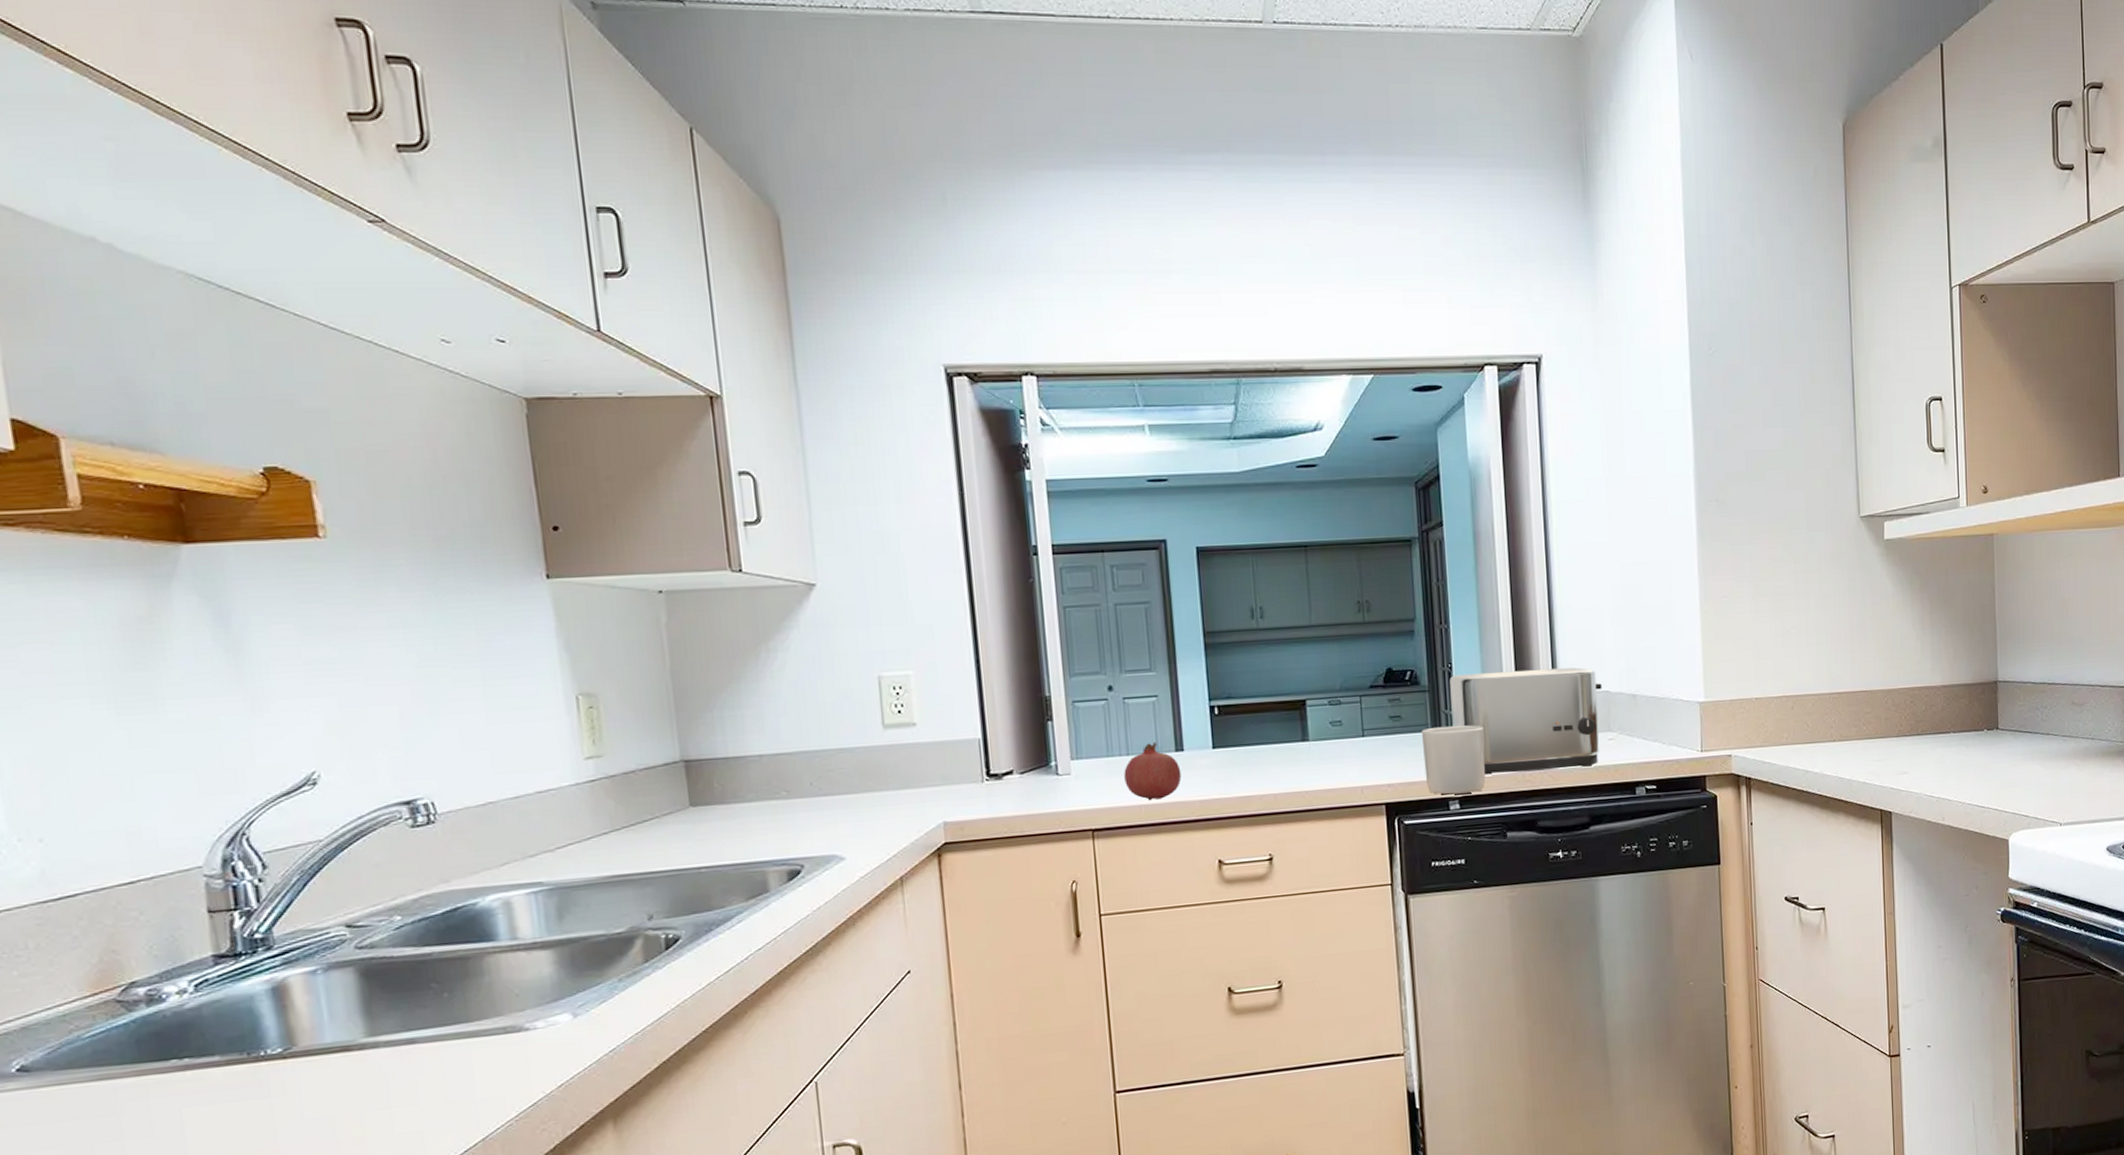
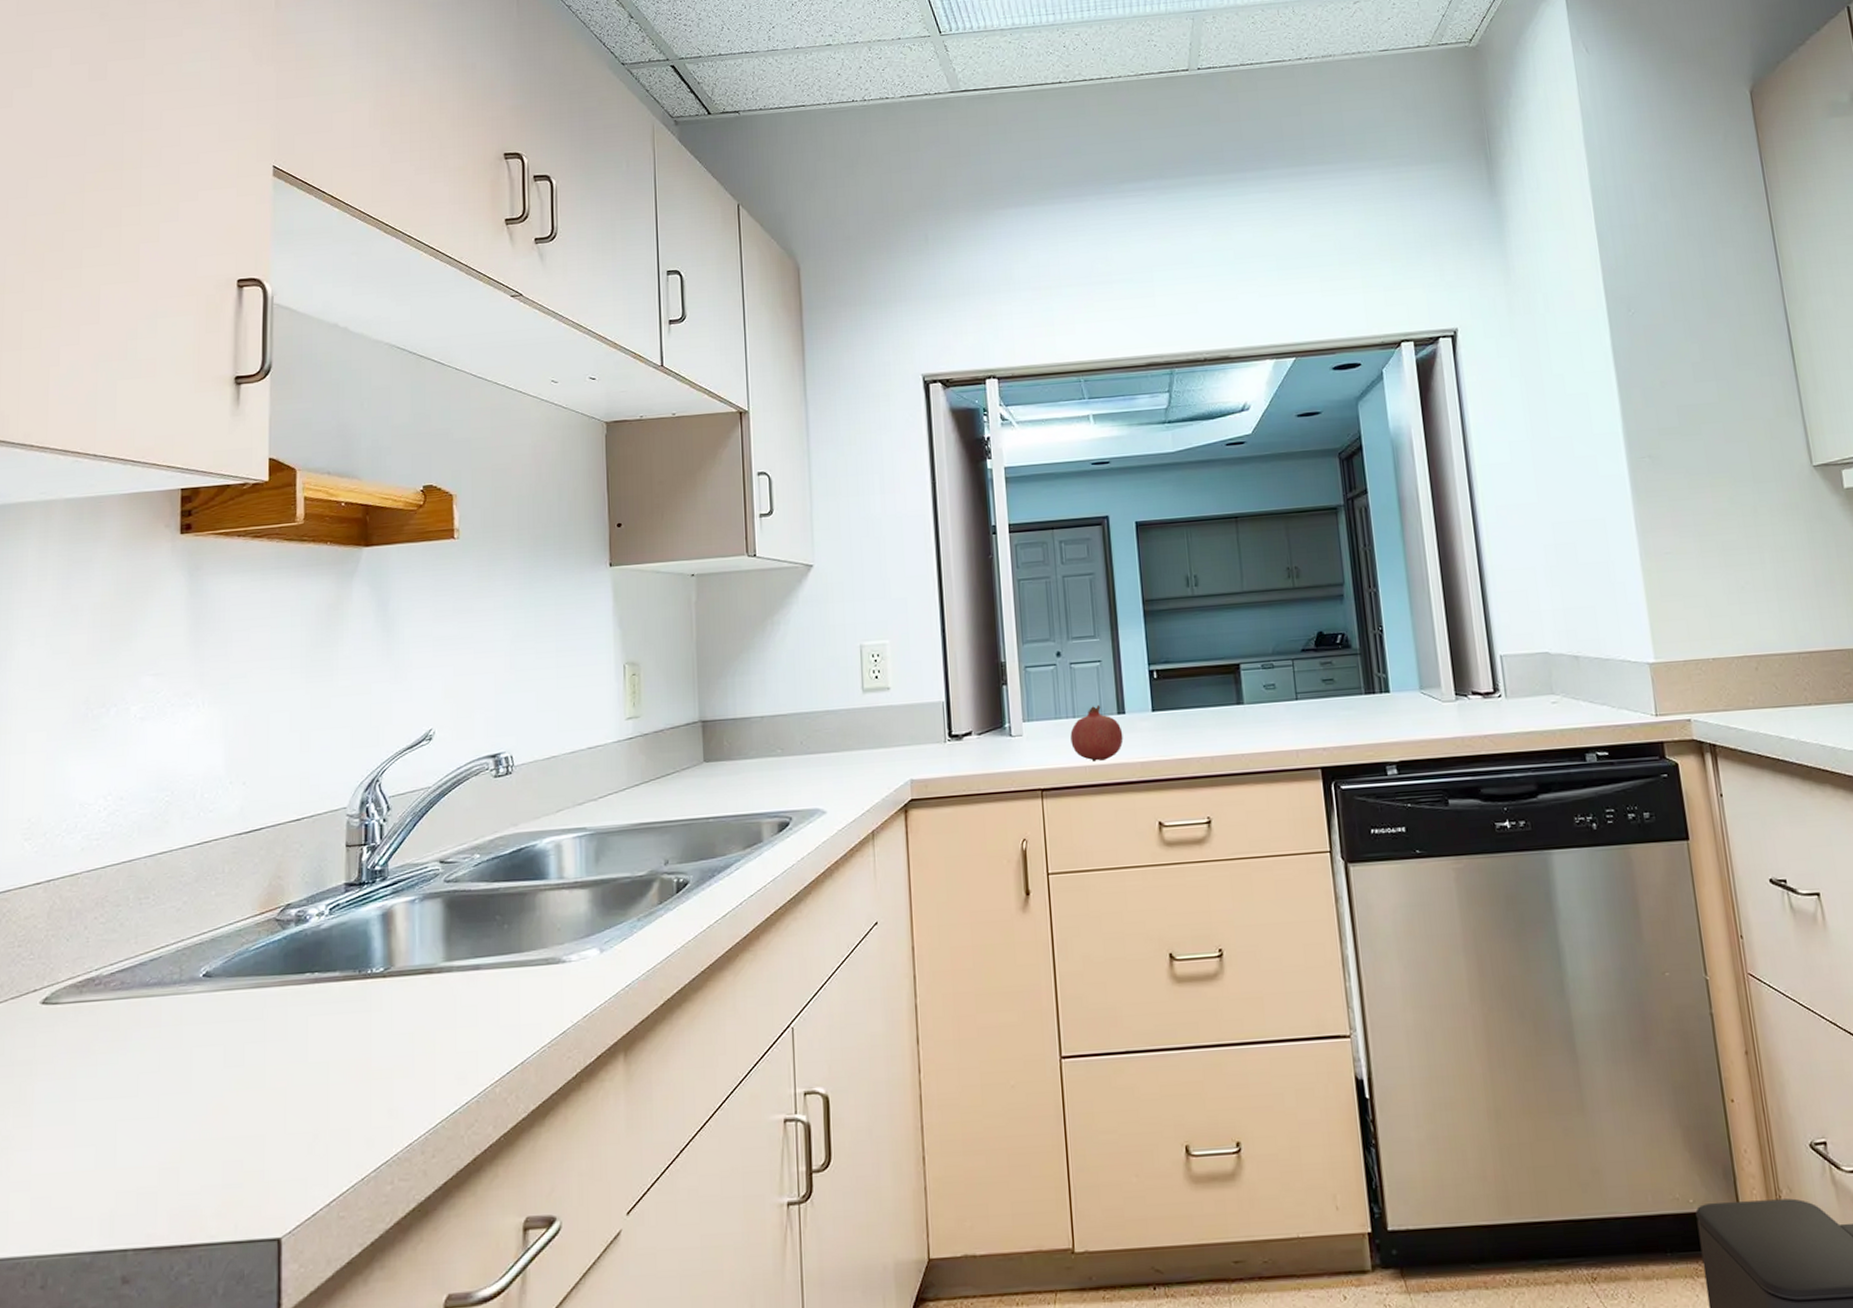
mug: present [1421,725,1486,795] -> none [1354,688,1423,760]
toaster: present [1450,667,1602,775] -> none [1381,628,1542,740]

